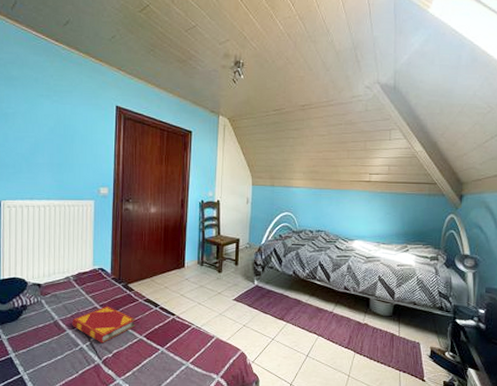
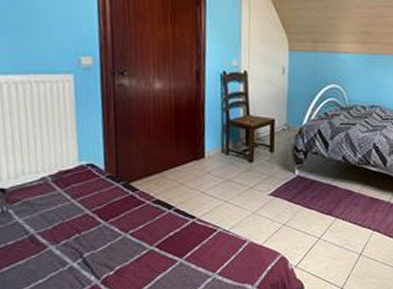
hardback book: present [72,305,136,343] -> none [55,211,144,259]

